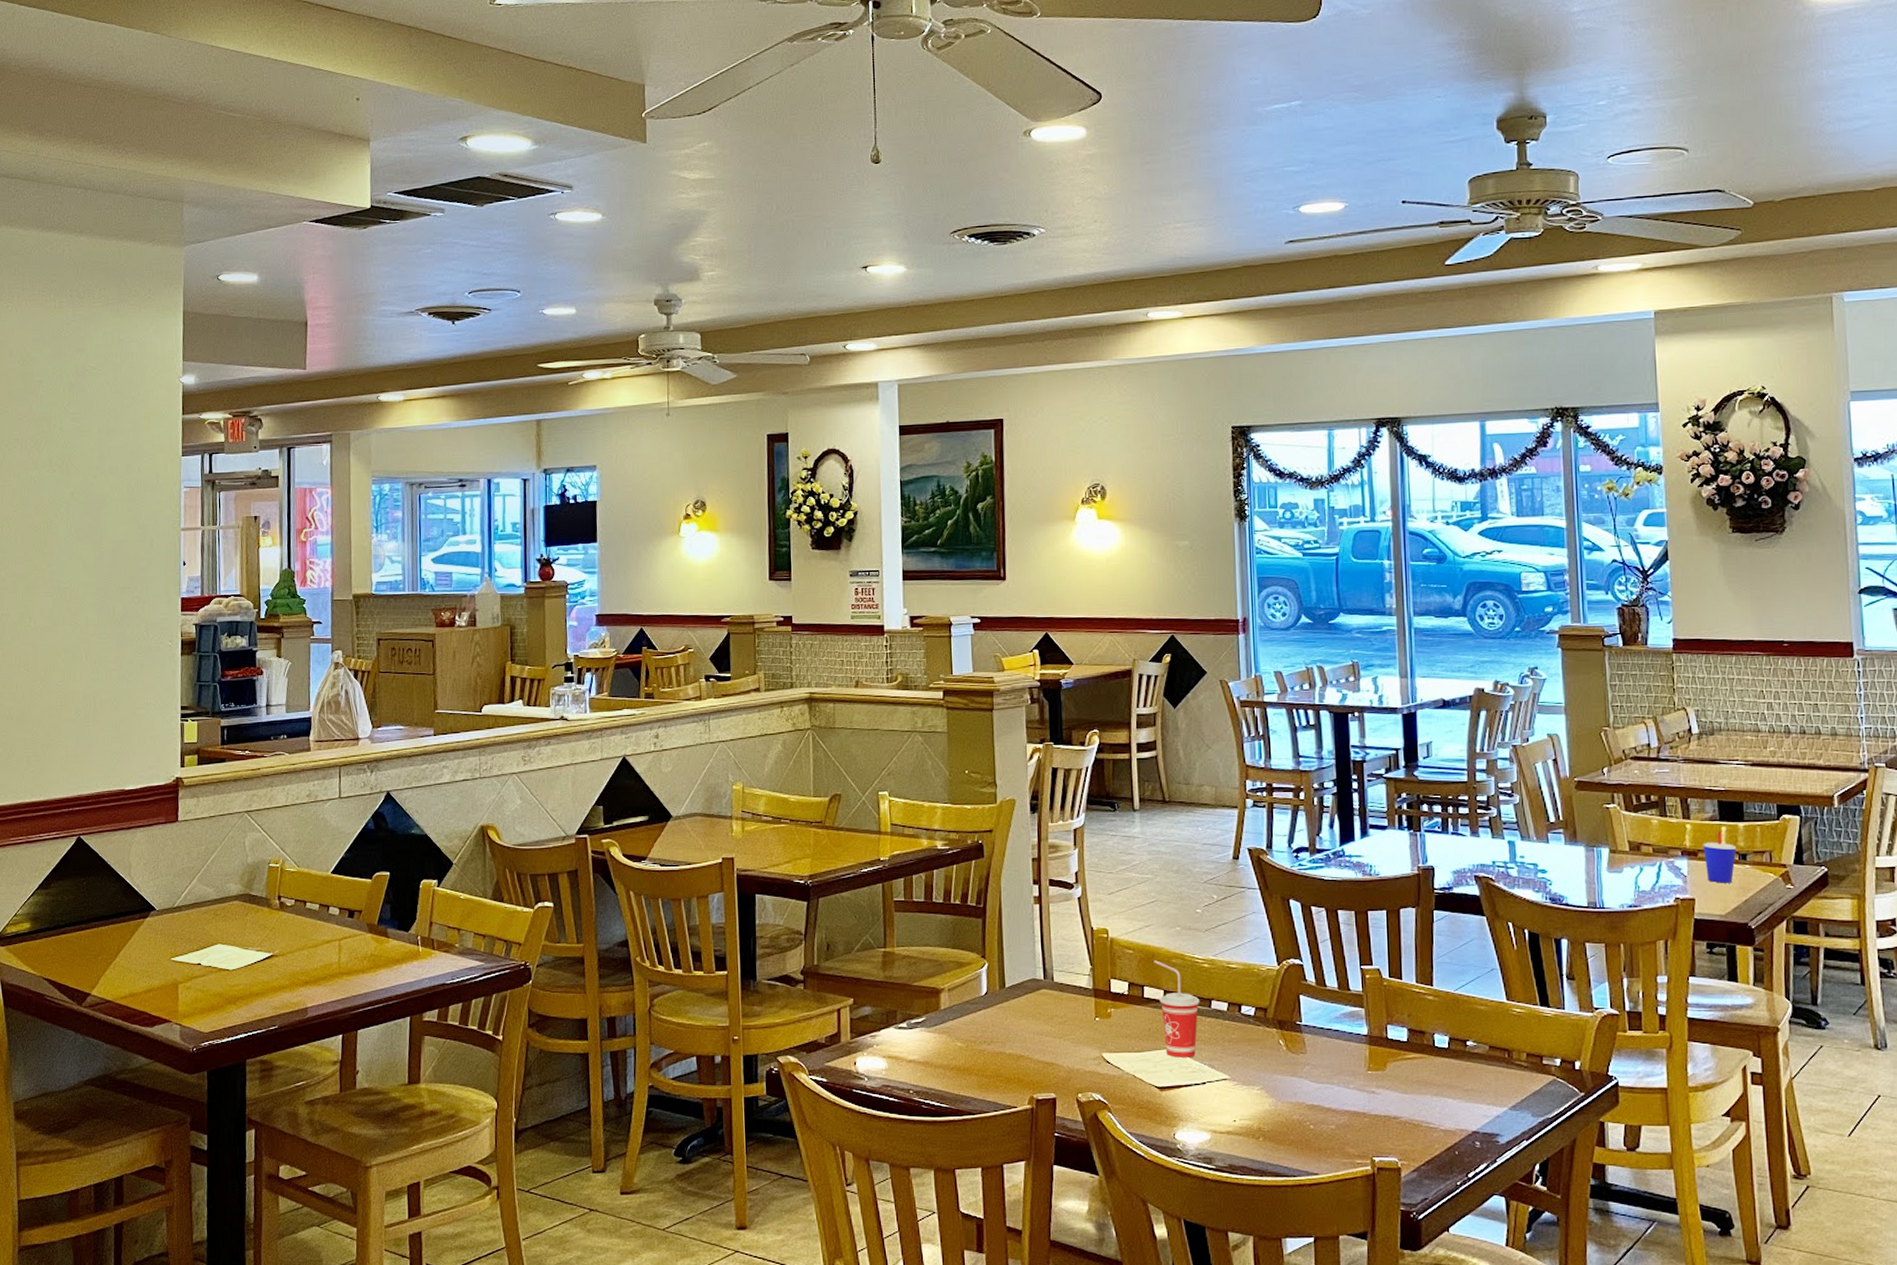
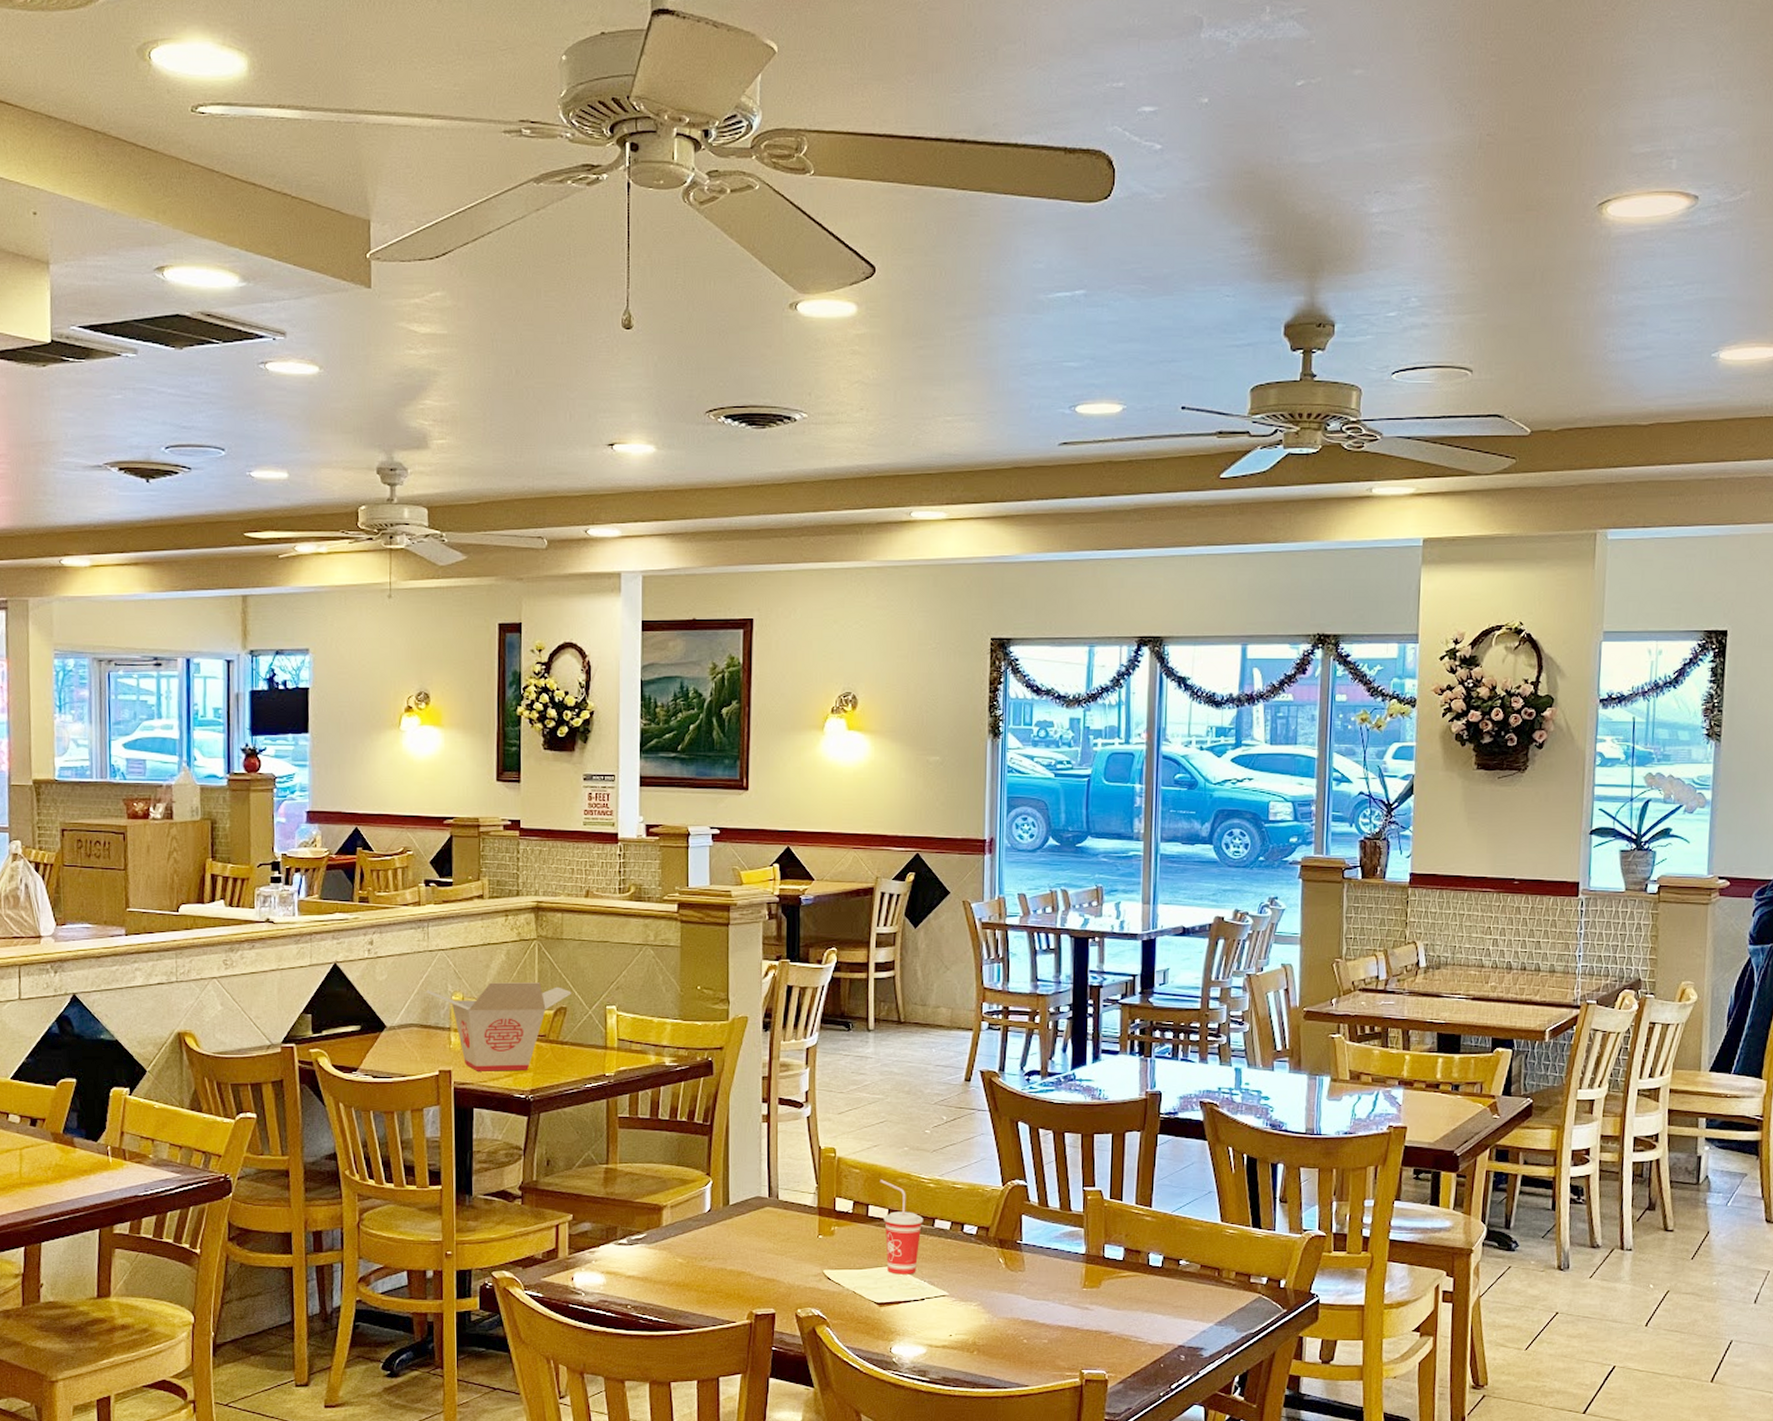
takeout container: none [707,771,845,858] -> present [425,982,572,1071]
beverage cup: present [1703,831,1737,883] -> none [1419,1063,1451,1112]

